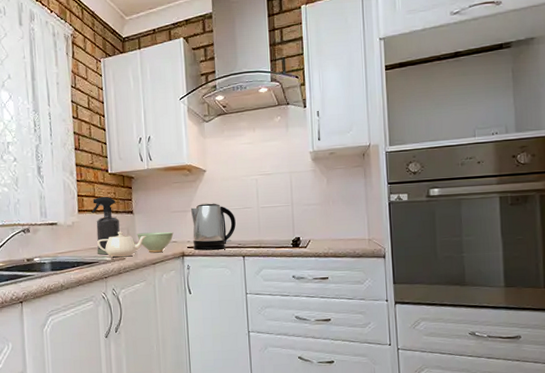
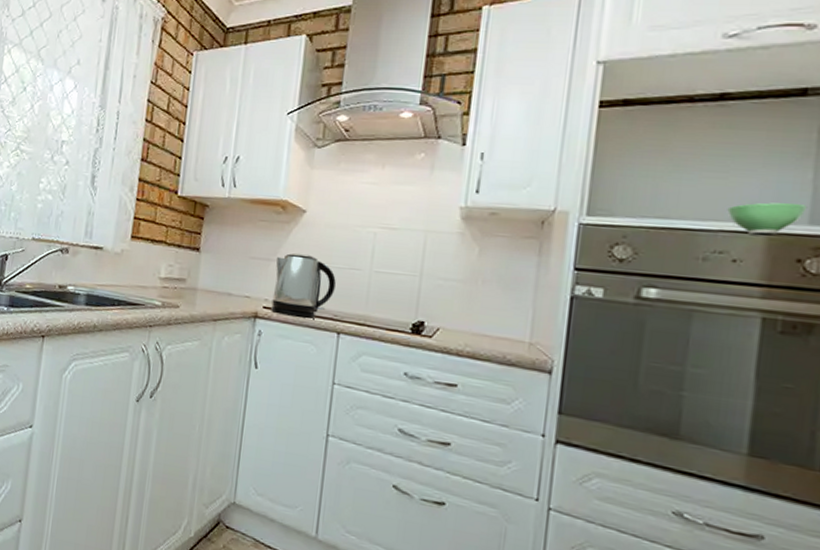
spray bottle: present [91,196,120,255] -> none [145,223,181,298]
teapot: present [97,231,147,258] -> none [147,270,213,306]
bowl: present [137,231,174,252] -> none [199,277,248,307]
bowl: none [470,119,514,144] -> present [727,202,808,237]

